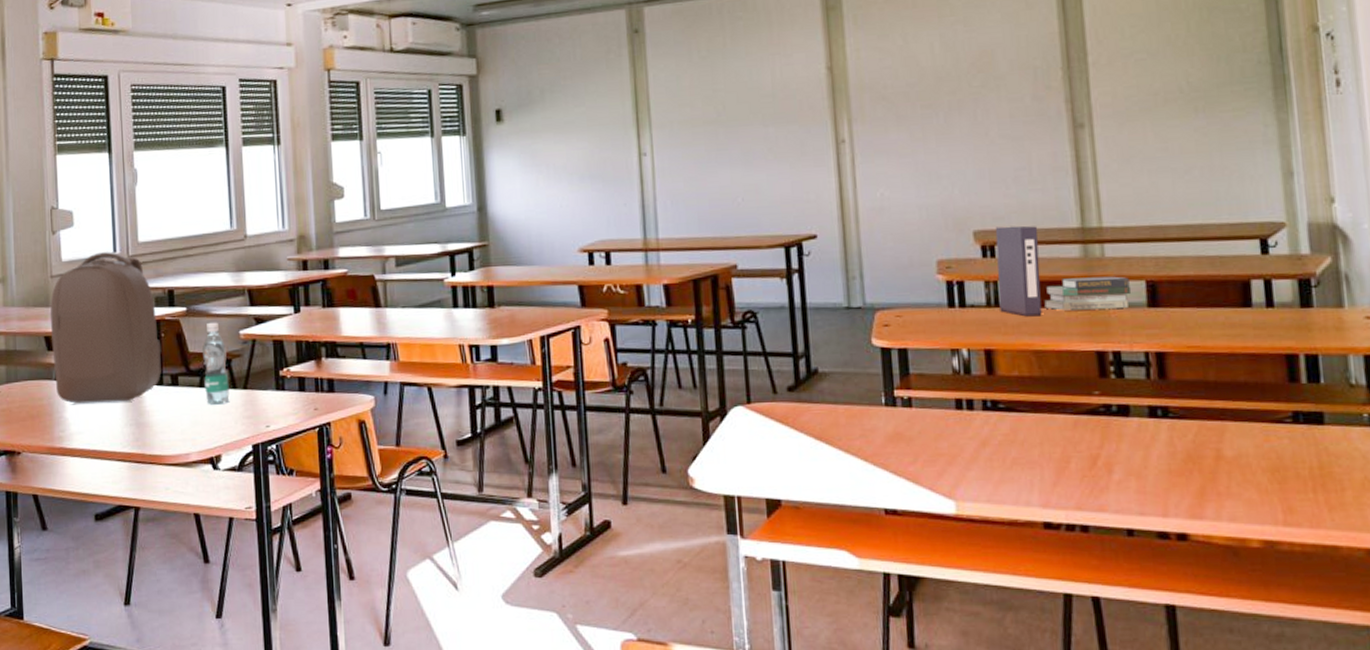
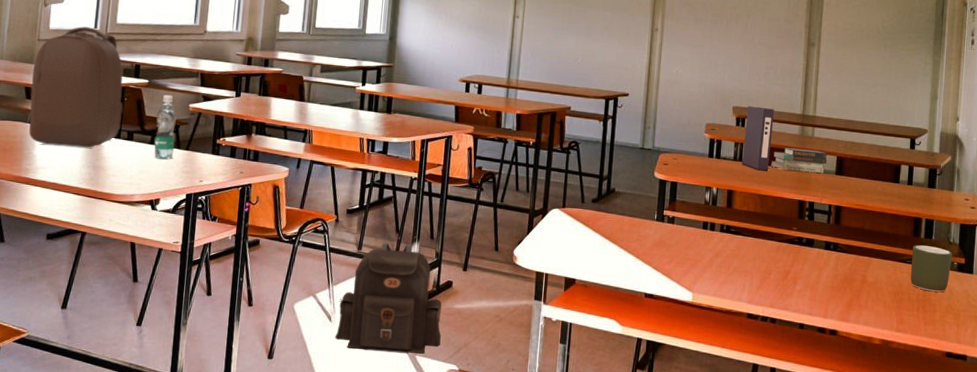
backpack: none [465,477,607,623] -> present [335,242,442,354]
mug: none [1290,393,1359,462] -> present [910,244,953,293]

